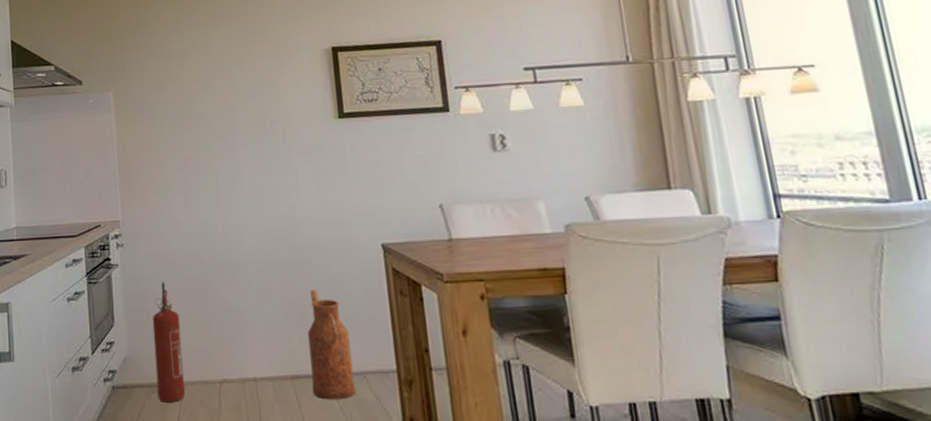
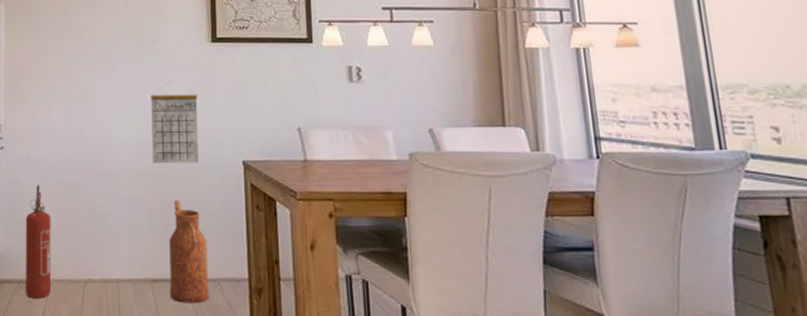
calendar: none [277,163,334,253] -> present [151,81,199,164]

